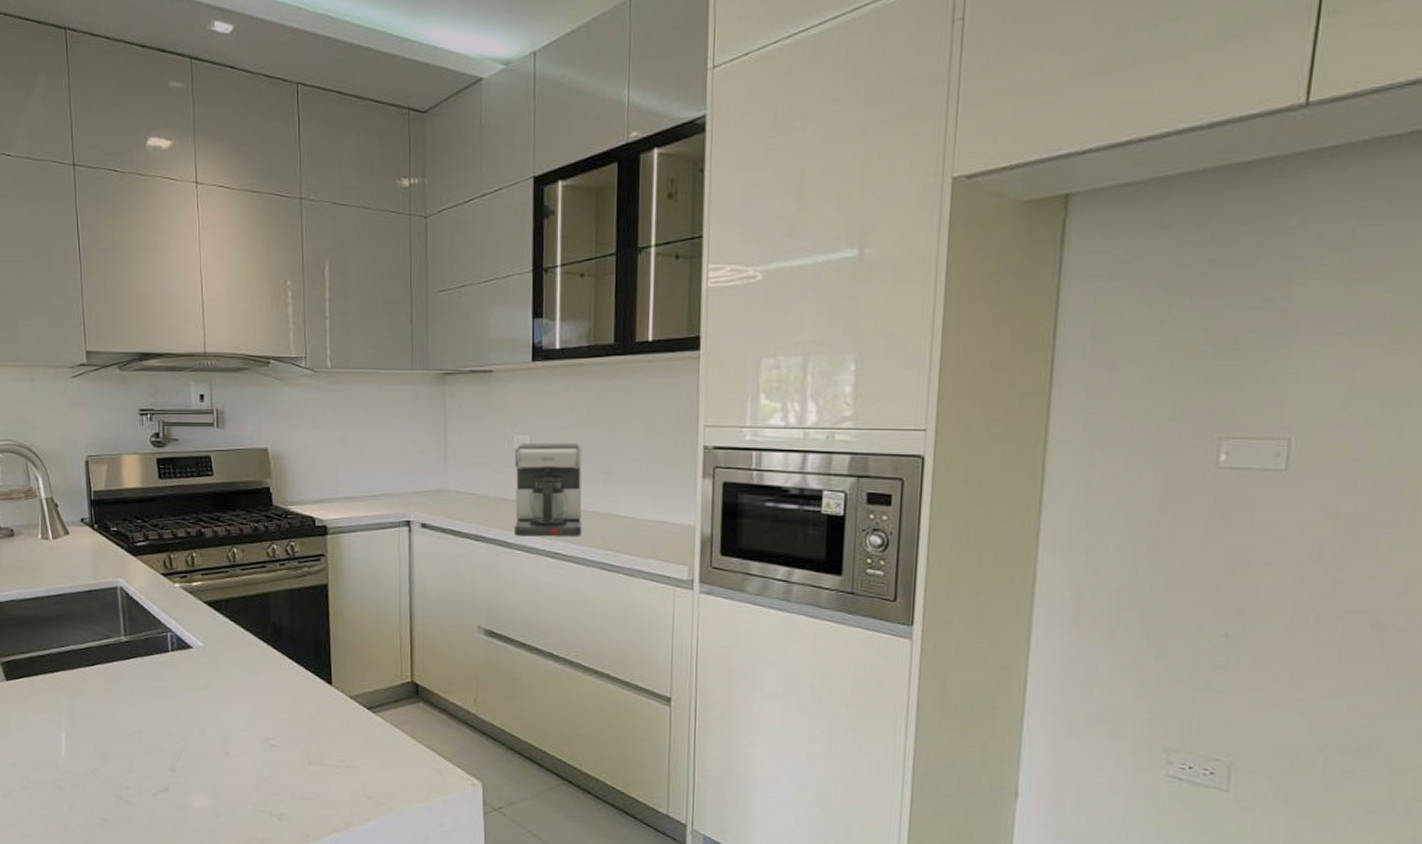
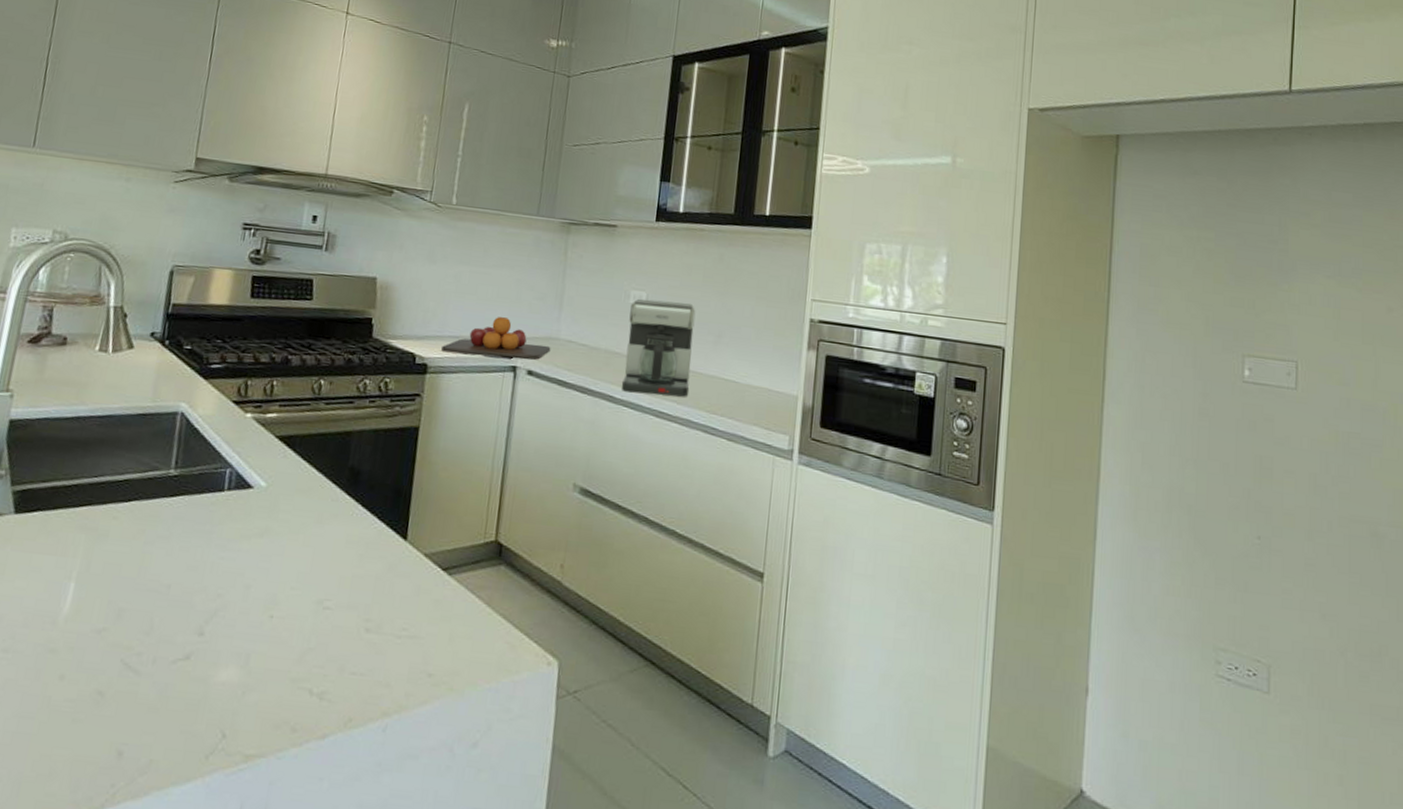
chopping board: none [338,475,441,514] -> present [441,317,551,360]

